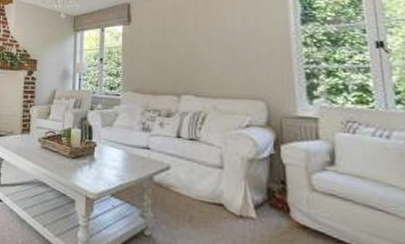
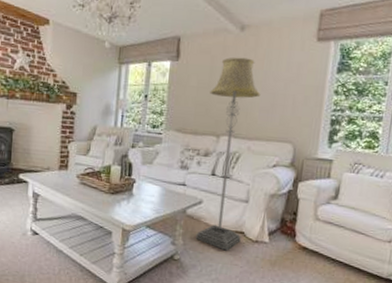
floor lamp: none [165,17,221,228] -> present [195,57,261,251]

